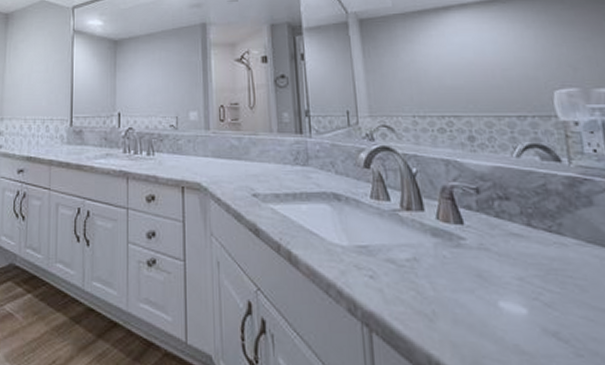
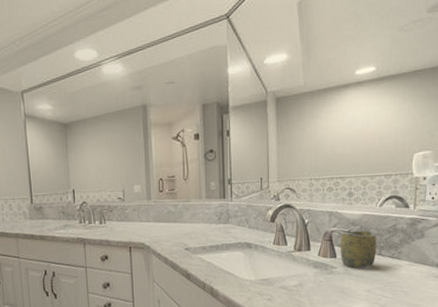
cup: none [465,188,524,241] -> present [340,230,377,268]

